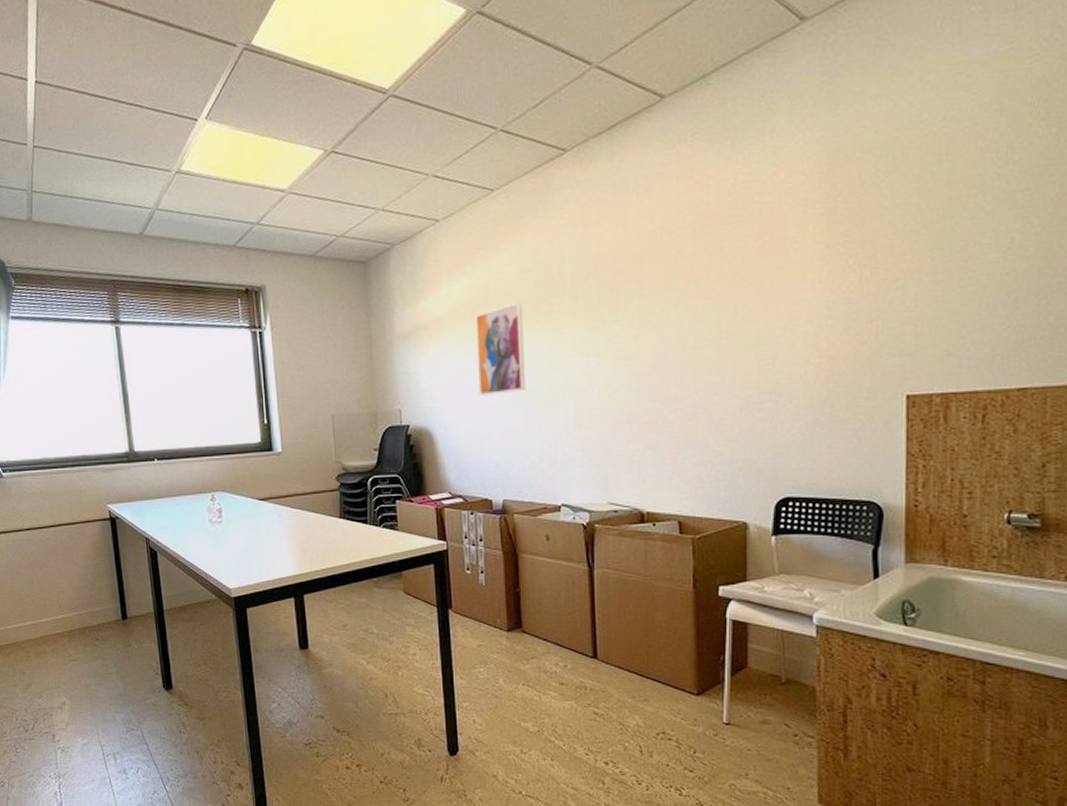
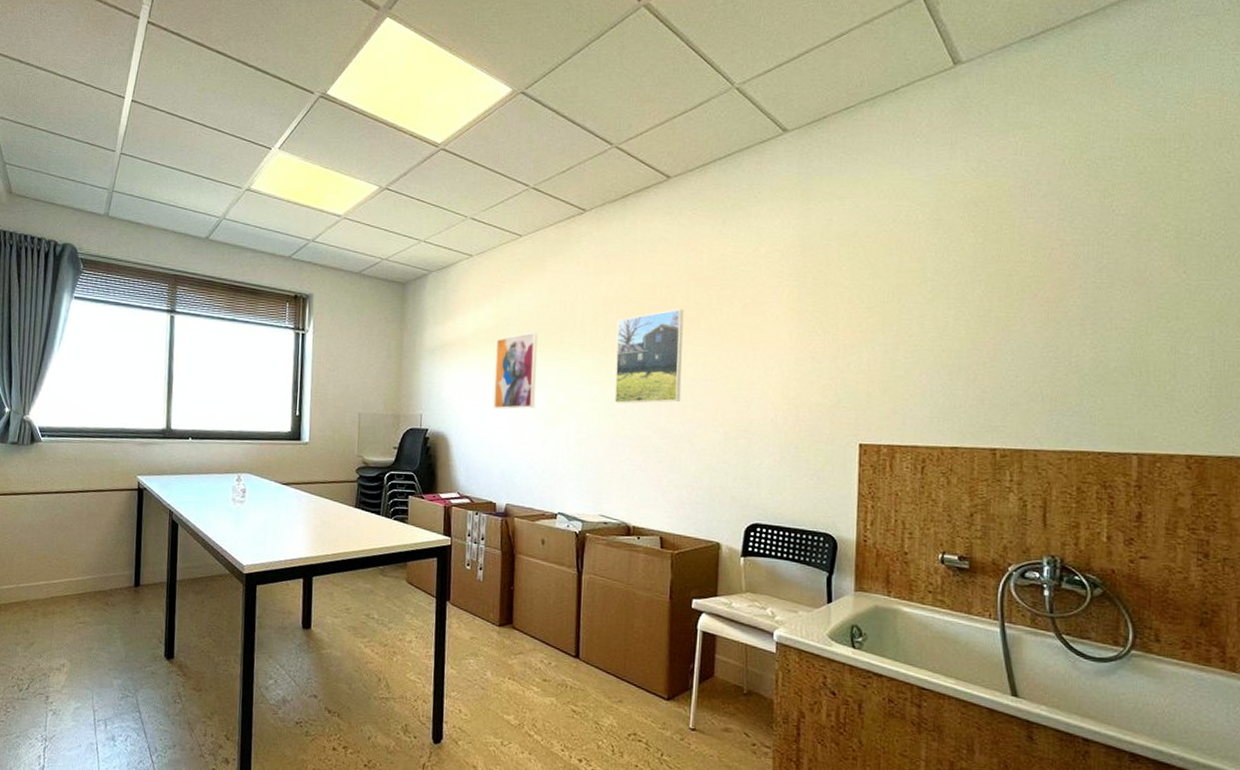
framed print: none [613,257,693,376] -> present [614,308,684,404]

